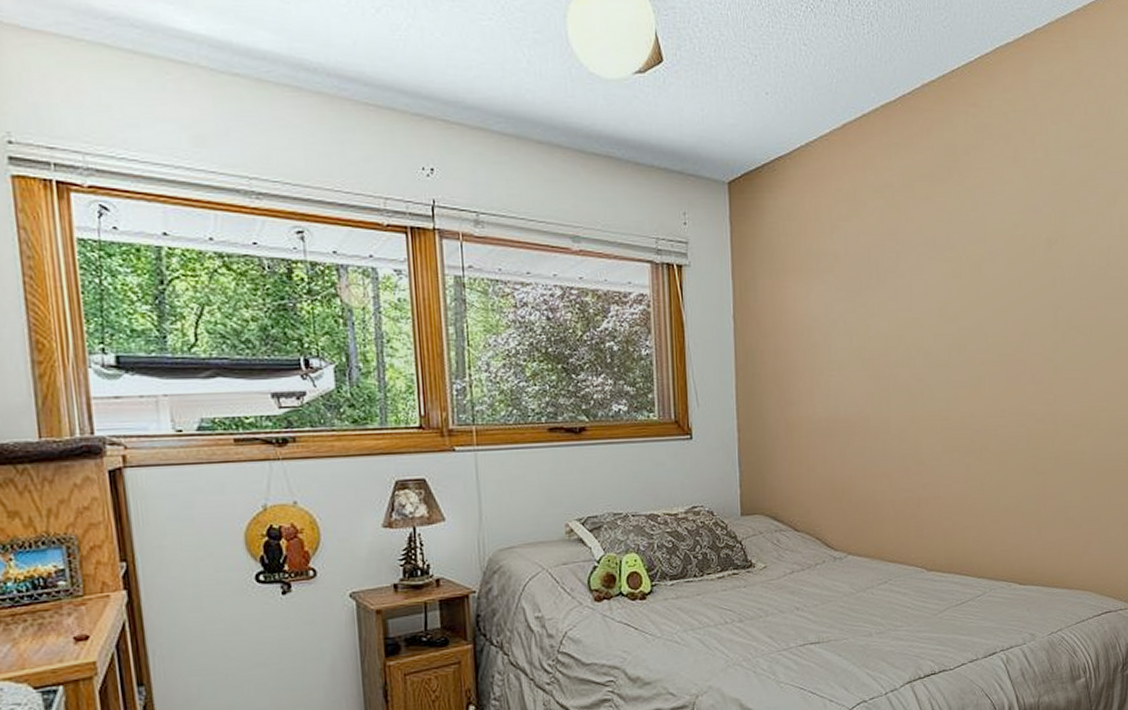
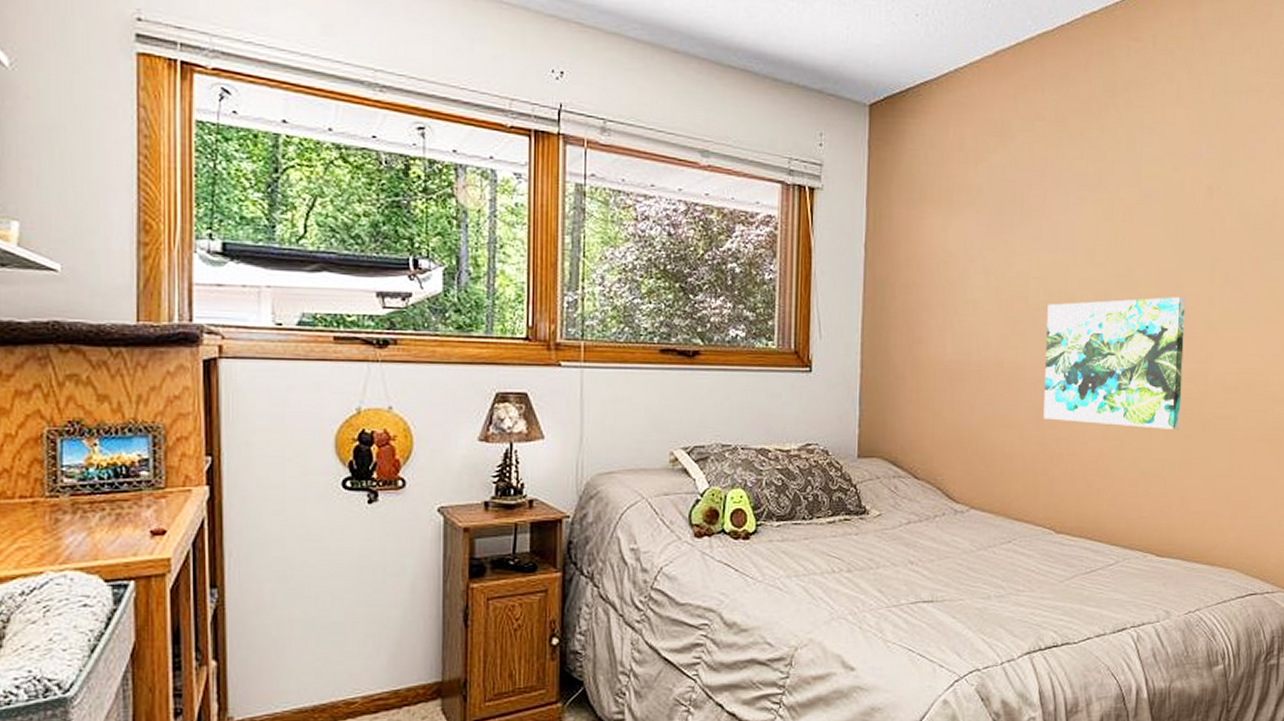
wall art: none [907,345,1034,468] -> present [1043,297,1186,430]

